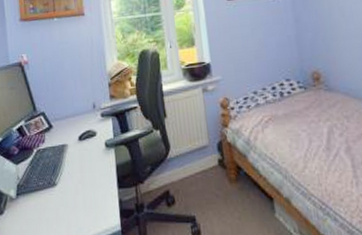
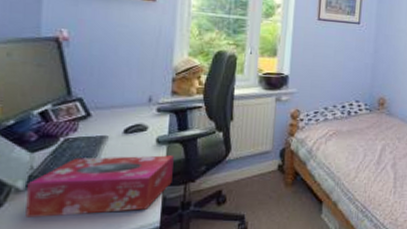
tissue box: none [17,158,124,223] -> present [25,155,174,217]

